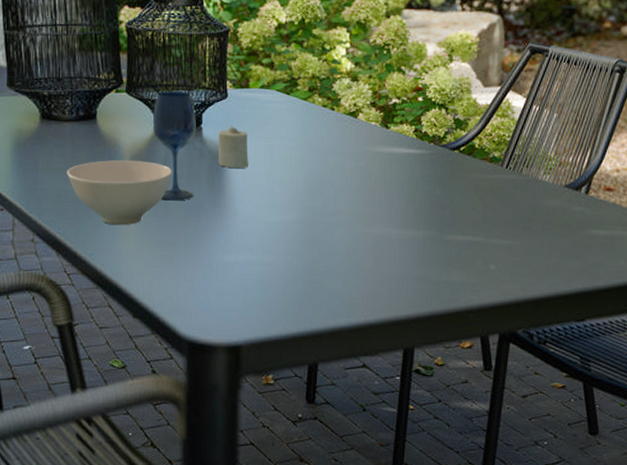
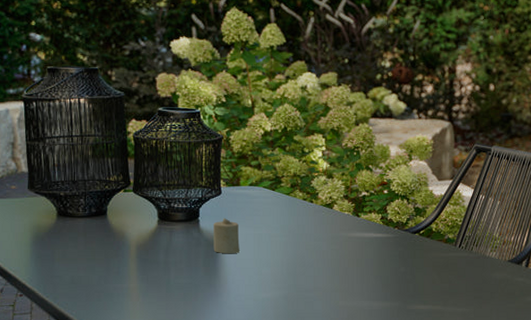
bowl: present [66,159,173,226] -> none [80,249,174,306]
wineglass: present [153,91,196,201] -> none [157,190,194,283]

